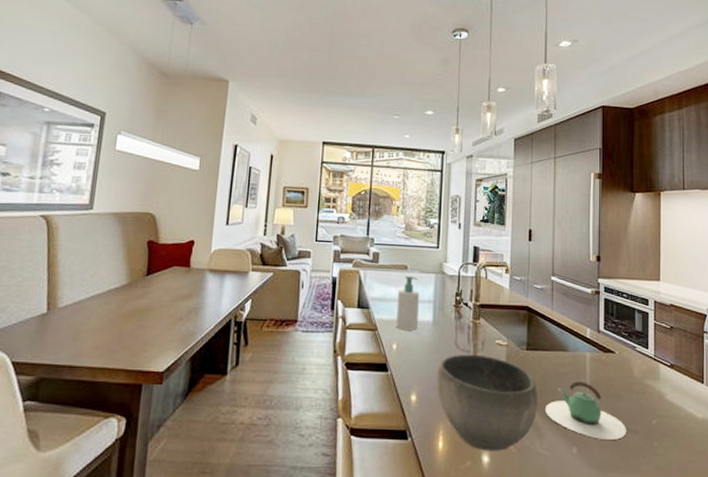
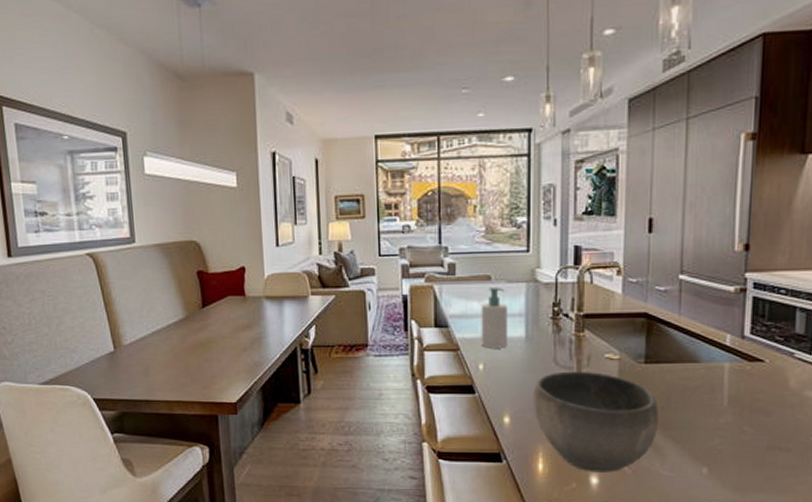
teapot: present [546,381,627,440] -> none [669,396,776,459]

